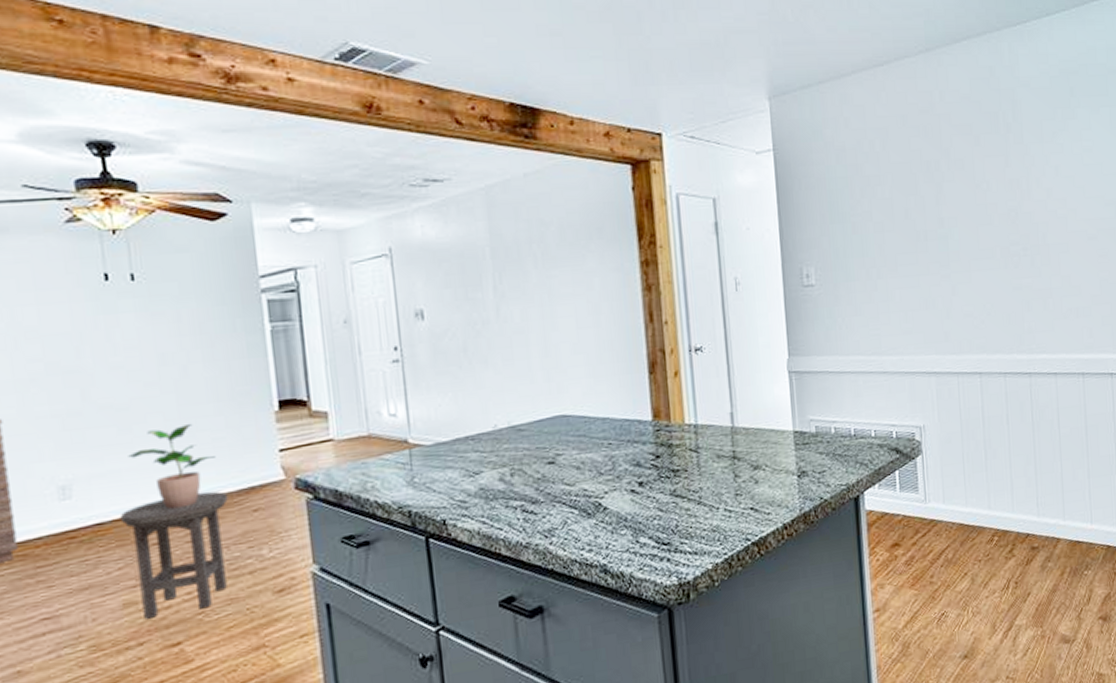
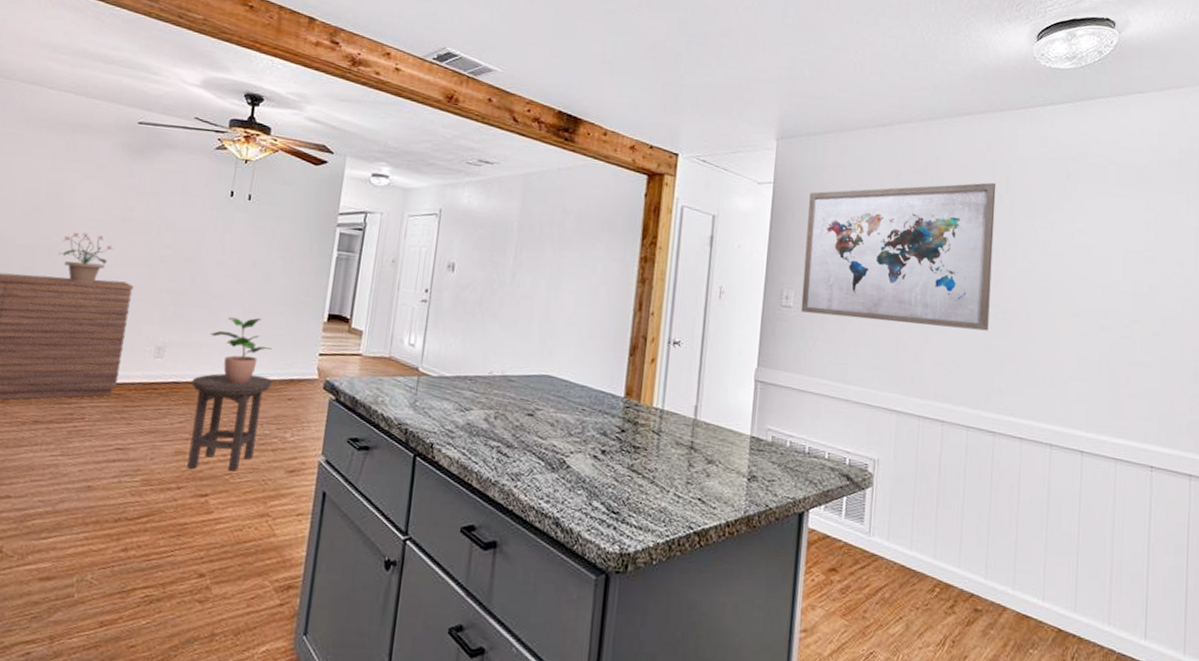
wall art: none [814,111,1013,289] -> present [801,182,997,331]

